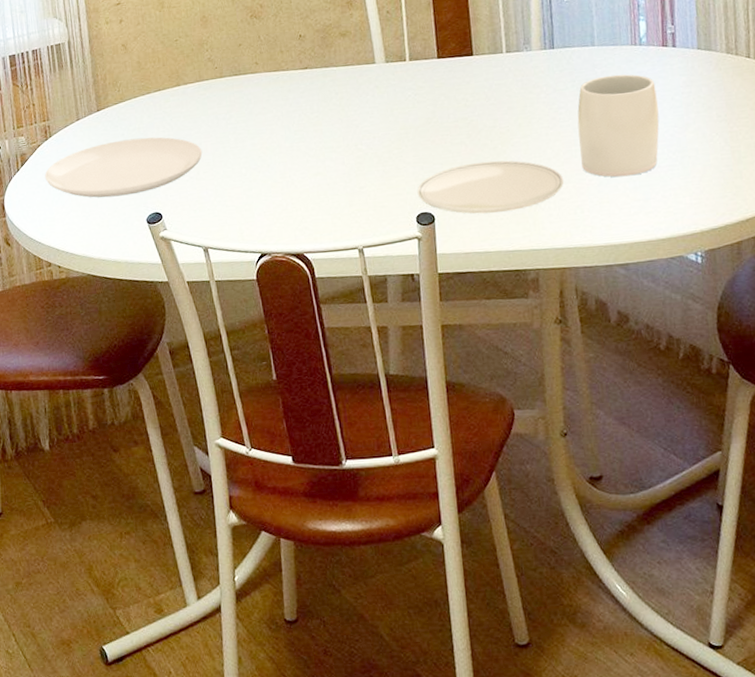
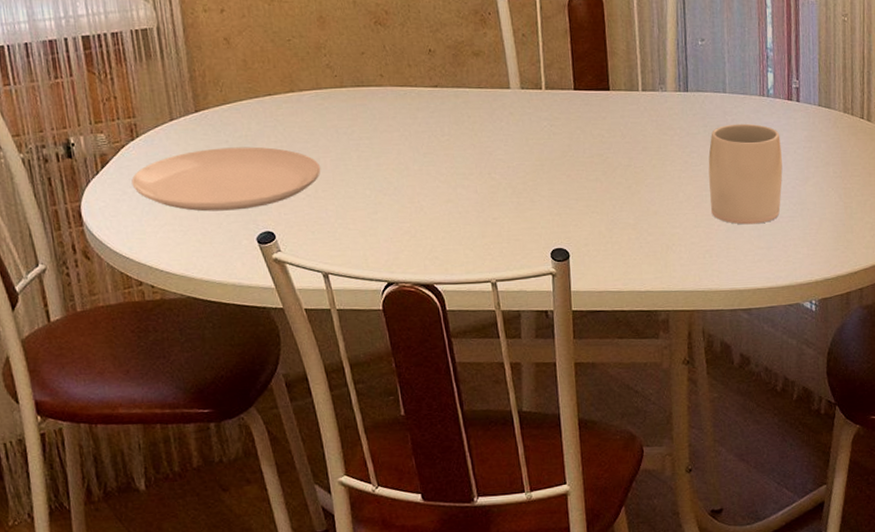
plate: present [417,160,564,214] -> none [552,200,694,253]

